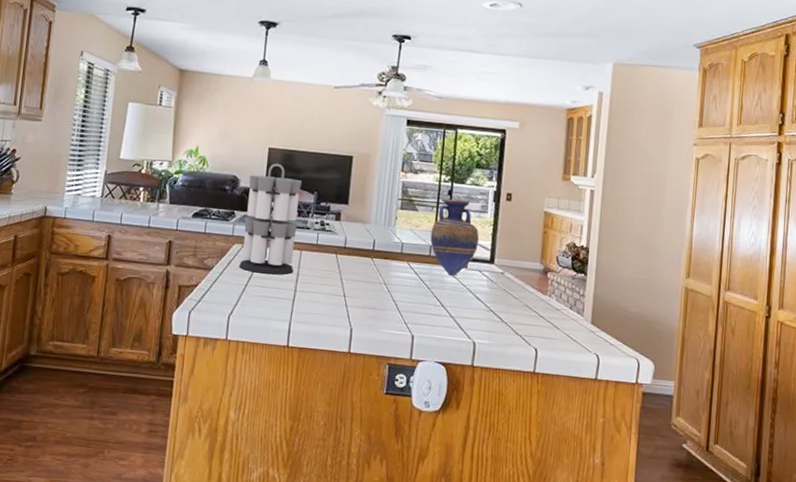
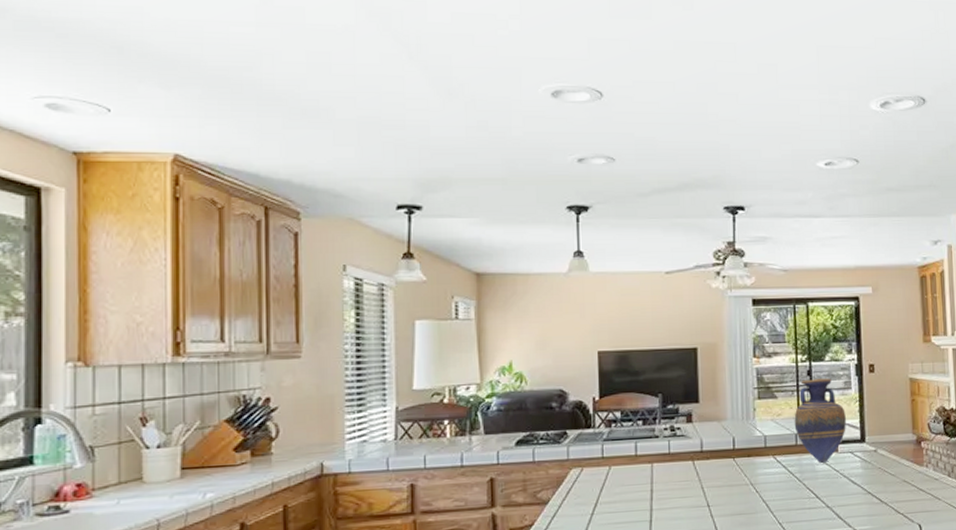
spice rack: present [239,163,303,275] -> none [579,368,647,498]

